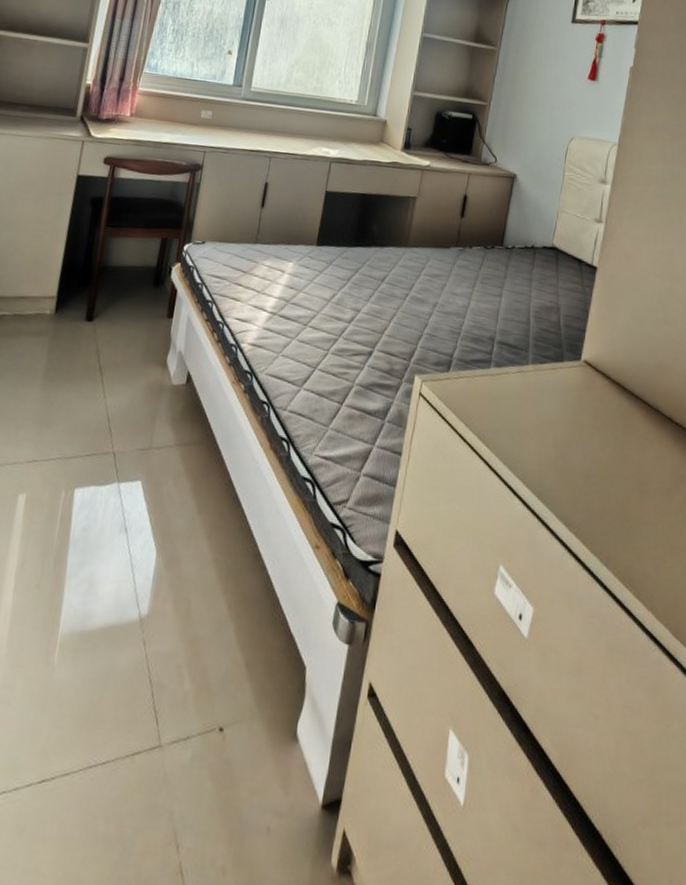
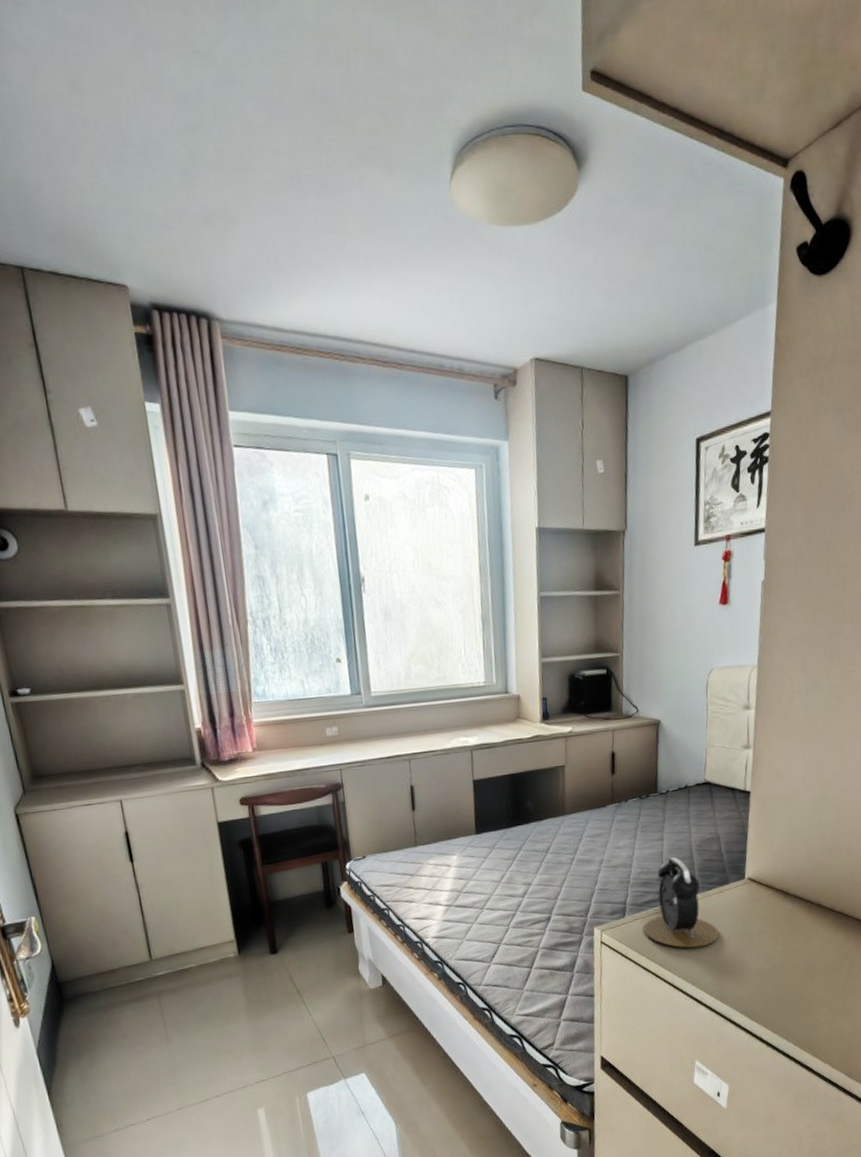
alarm clock: none [467,317,546,427] -> present [644,857,719,948]

